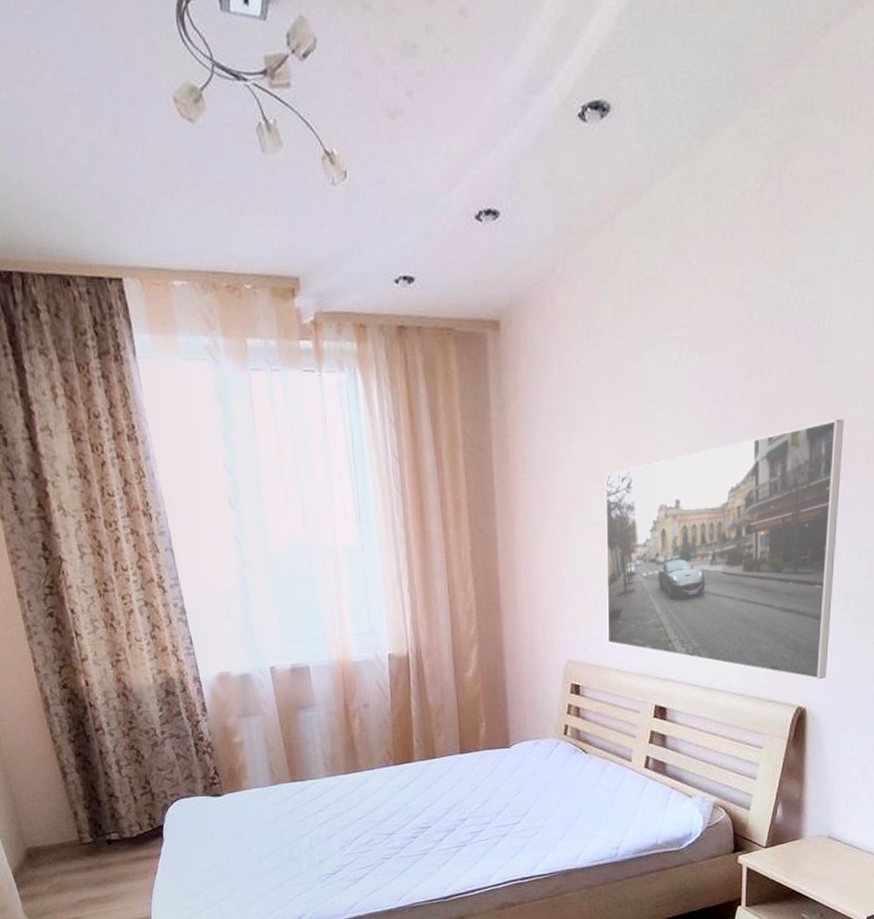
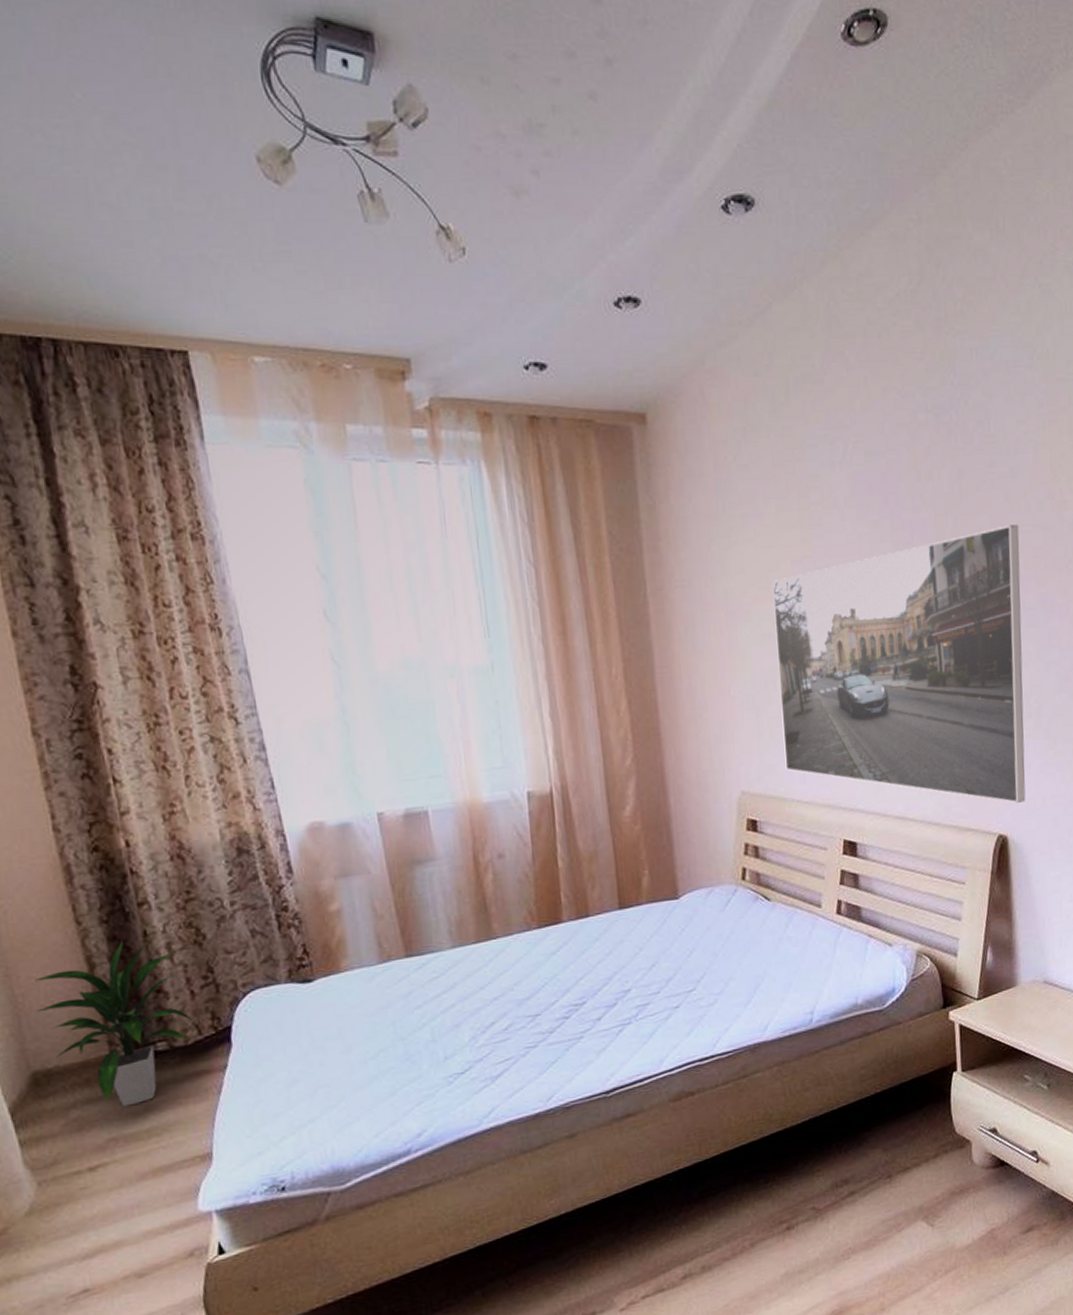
indoor plant: none [26,757,138,878] -> present [35,941,197,1107]

